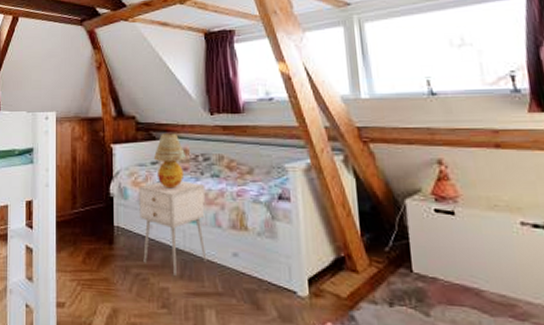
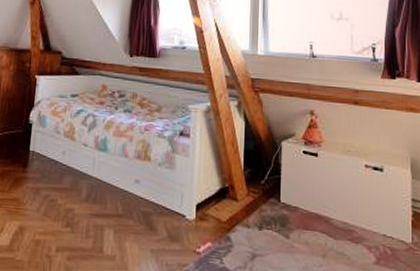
nightstand: present [139,181,207,275] -> none [53,112,118,198]
table lamp: present [153,133,187,189] -> none [74,69,105,120]

